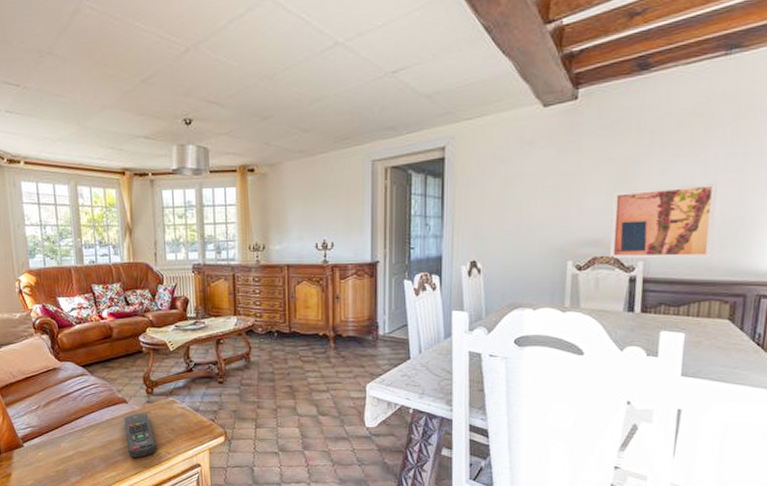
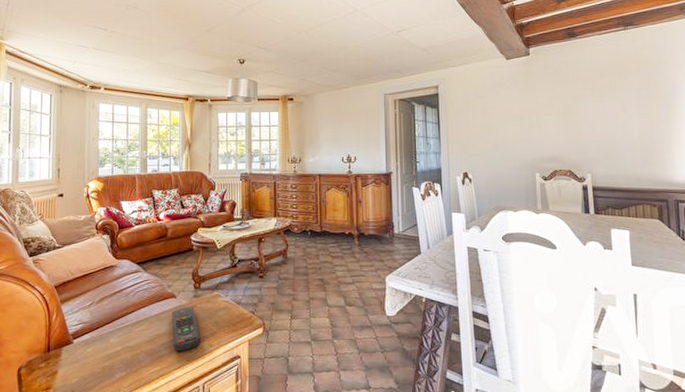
wall art: present [609,182,718,259] -> none [563,116,639,172]

